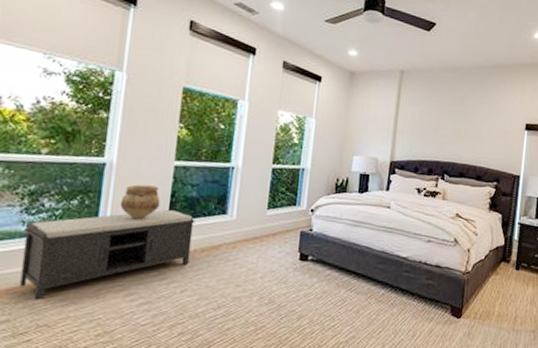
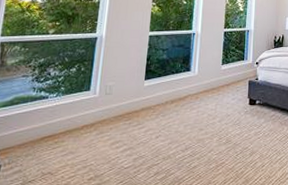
bench: present [19,209,196,300] -> none [29,70,166,152]
ceramic pot: present [120,184,161,220] -> none [108,52,139,81]

